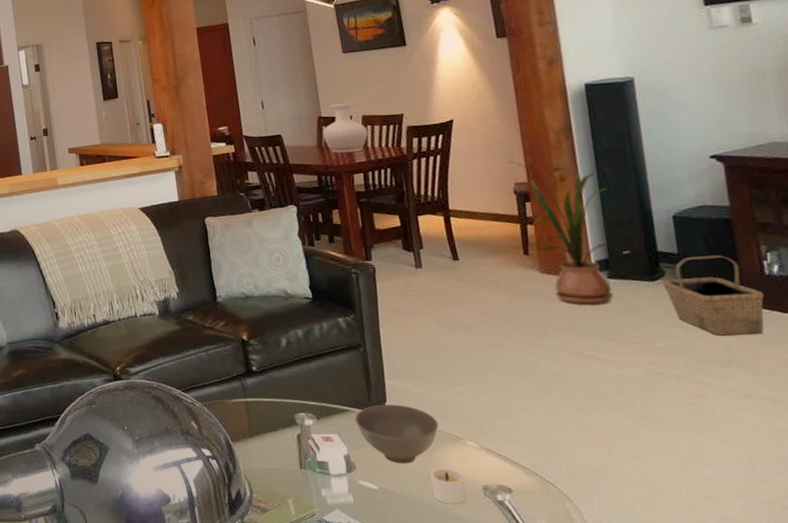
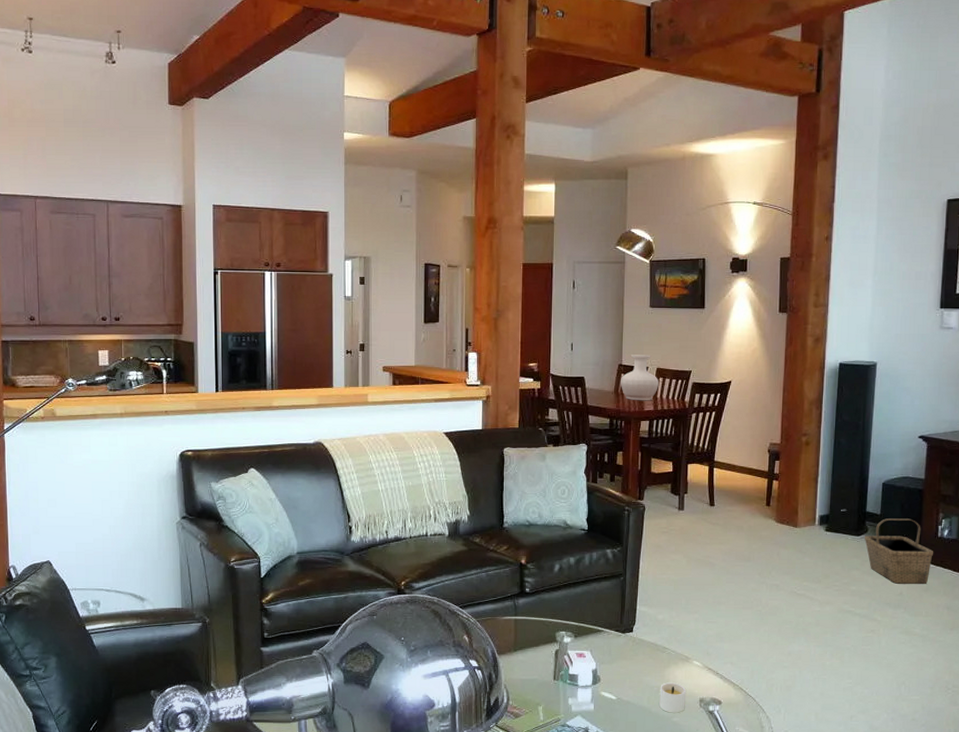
bowl: present [355,404,439,464] -> none [607,628,674,678]
house plant: present [507,161,630,305] -> none [767,424,846,552]

